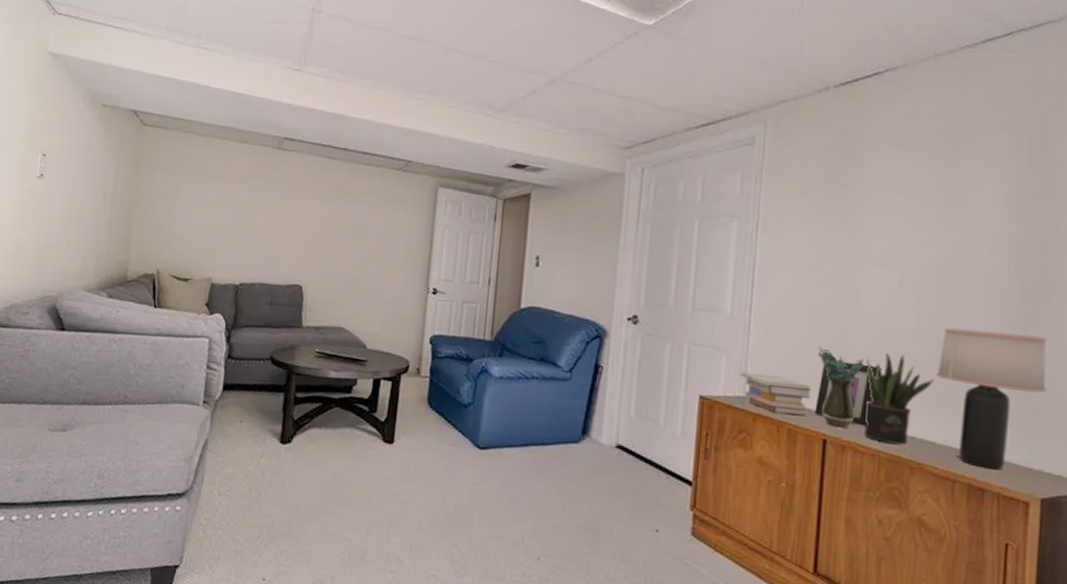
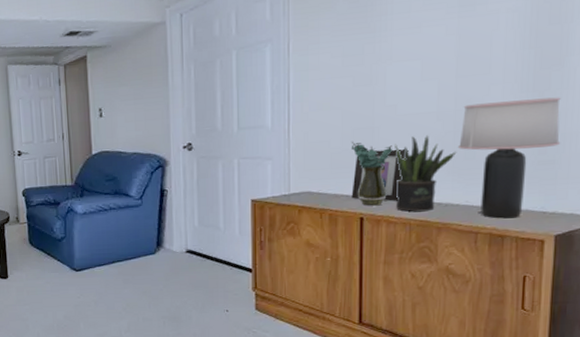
books: present [739,371,812,417] -> none [284,172,348,204]

